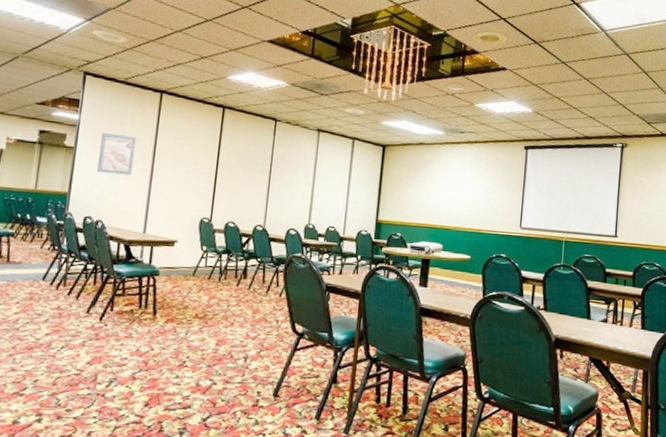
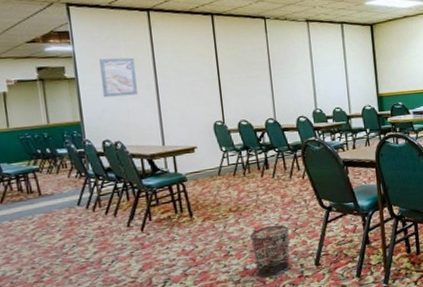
waste bin: none [208,341,254,400] -> present [249,224,290,278]

